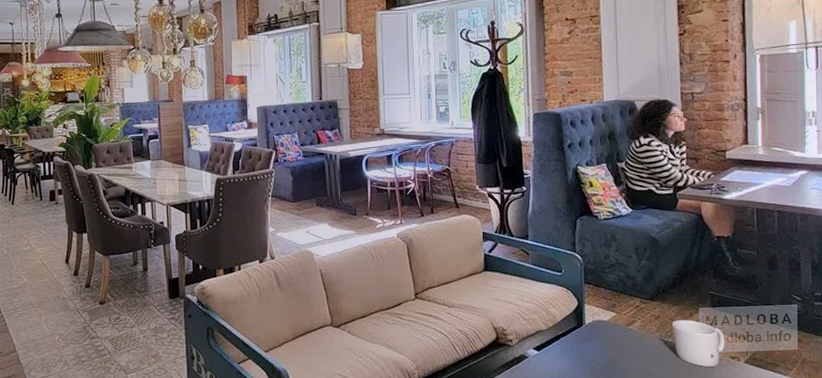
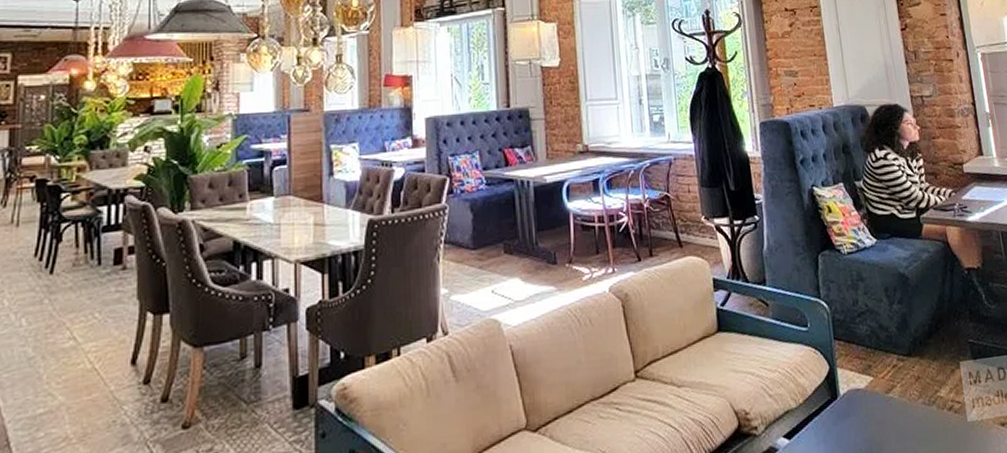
mug: present [671,320,725,368] -> none [933,378,993,441]

